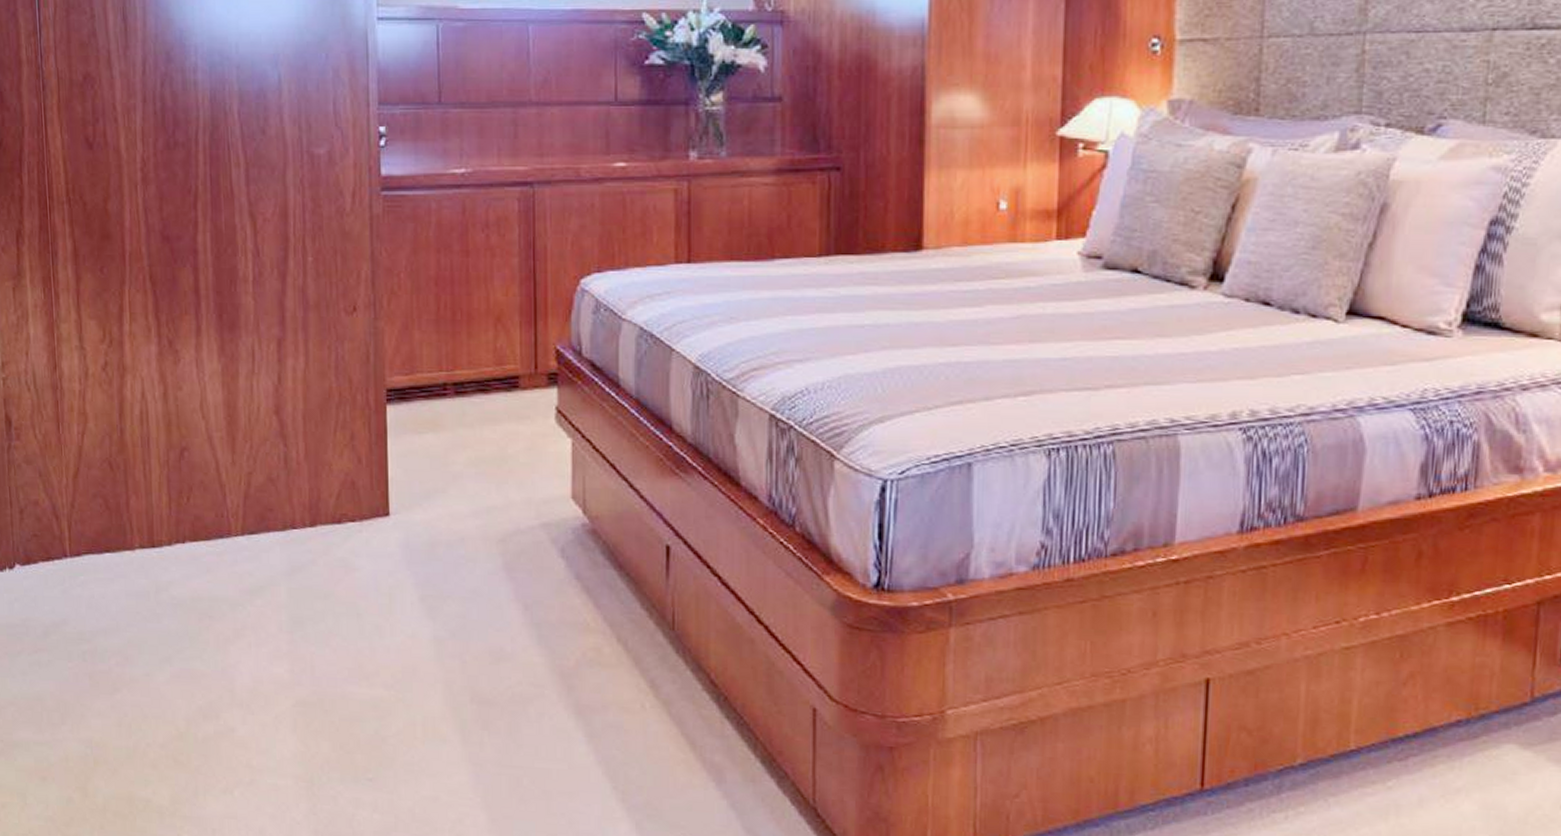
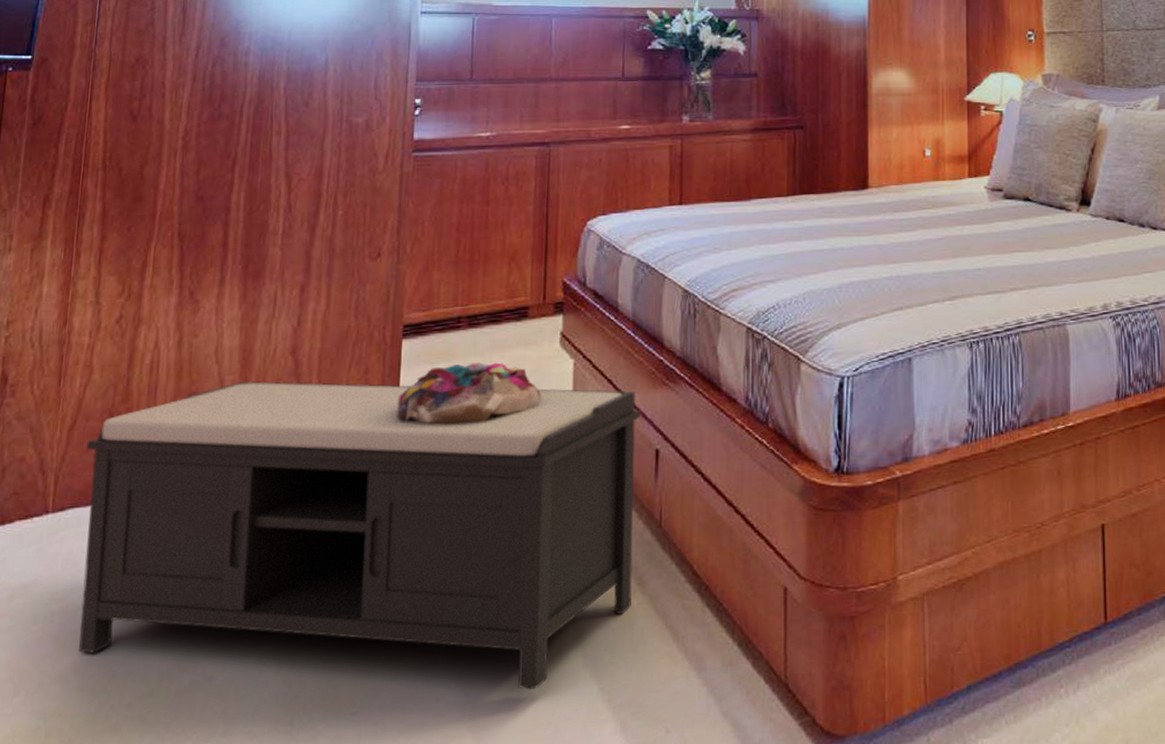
bench: none [91,440,648,779] -> present [79,381,640,689]
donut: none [386,435,538,501] -> present [396,362,542,425]

